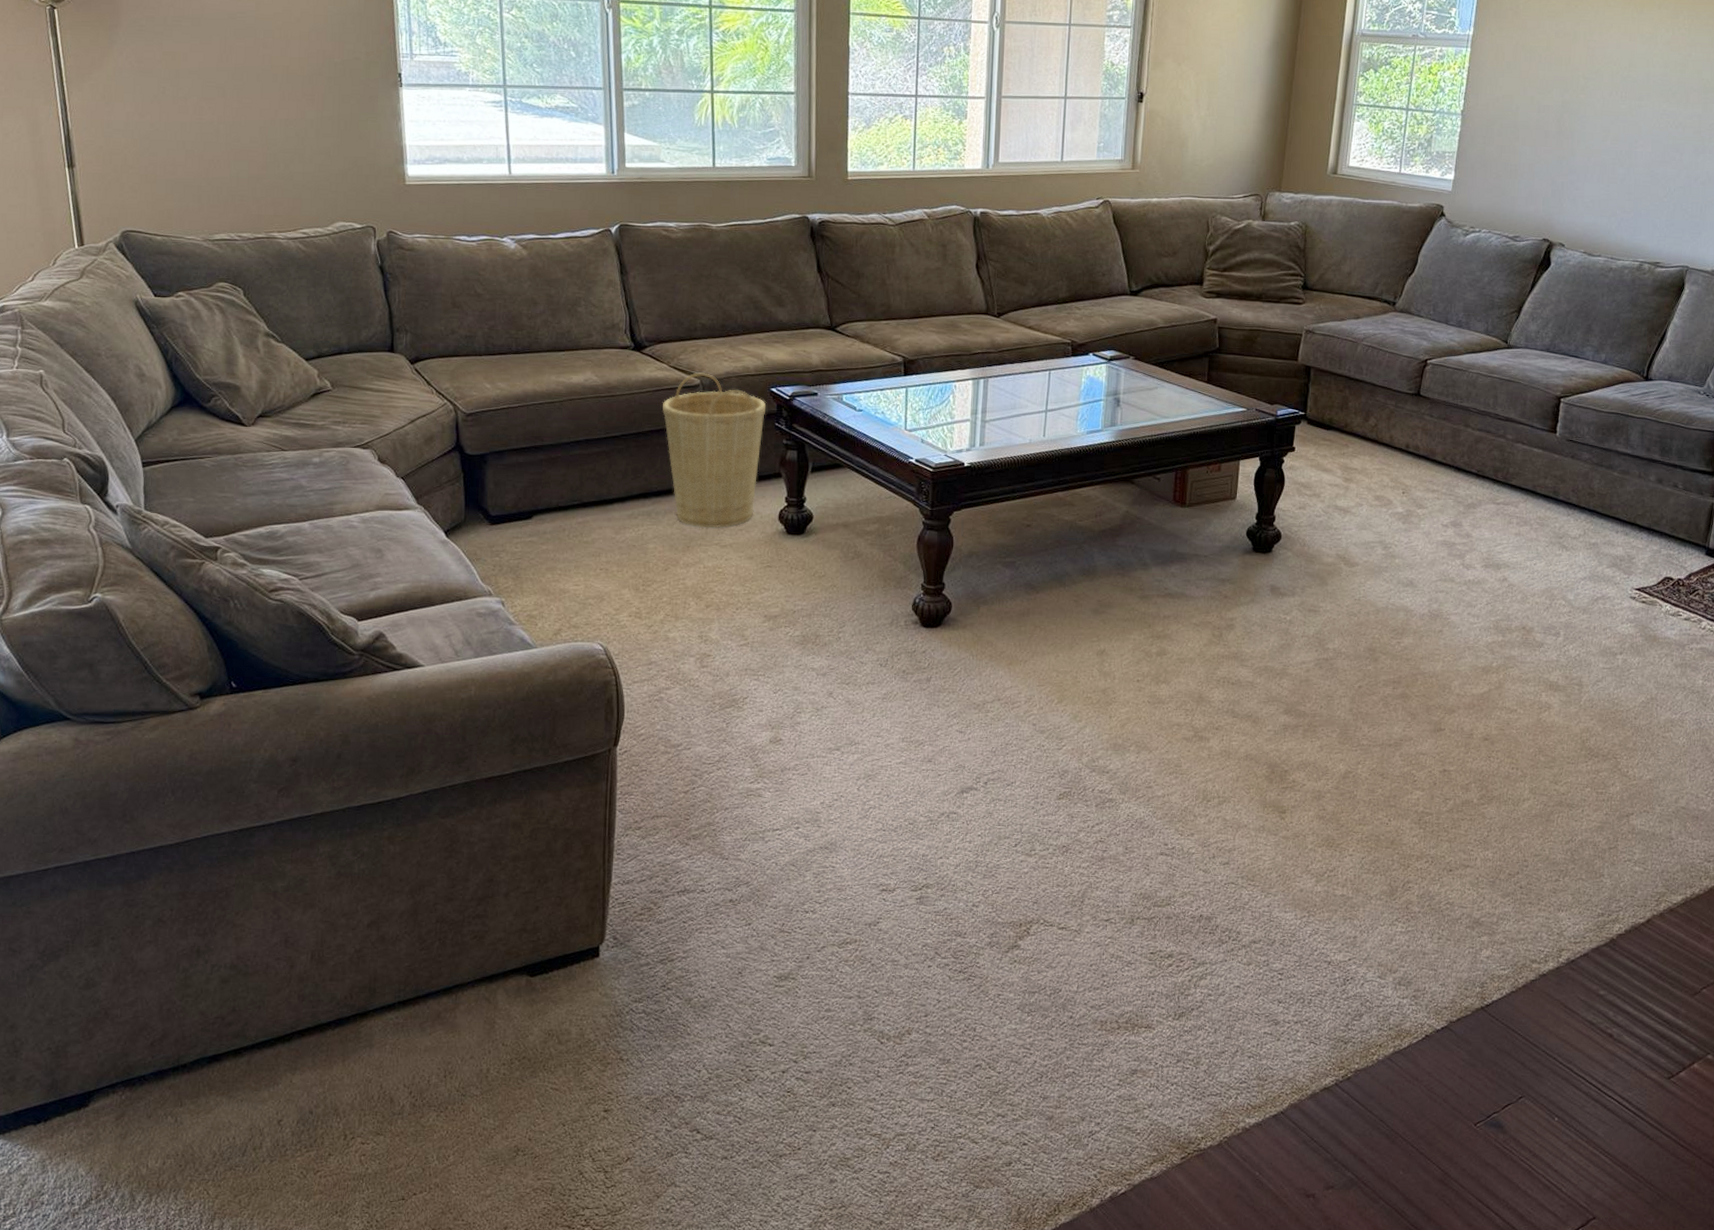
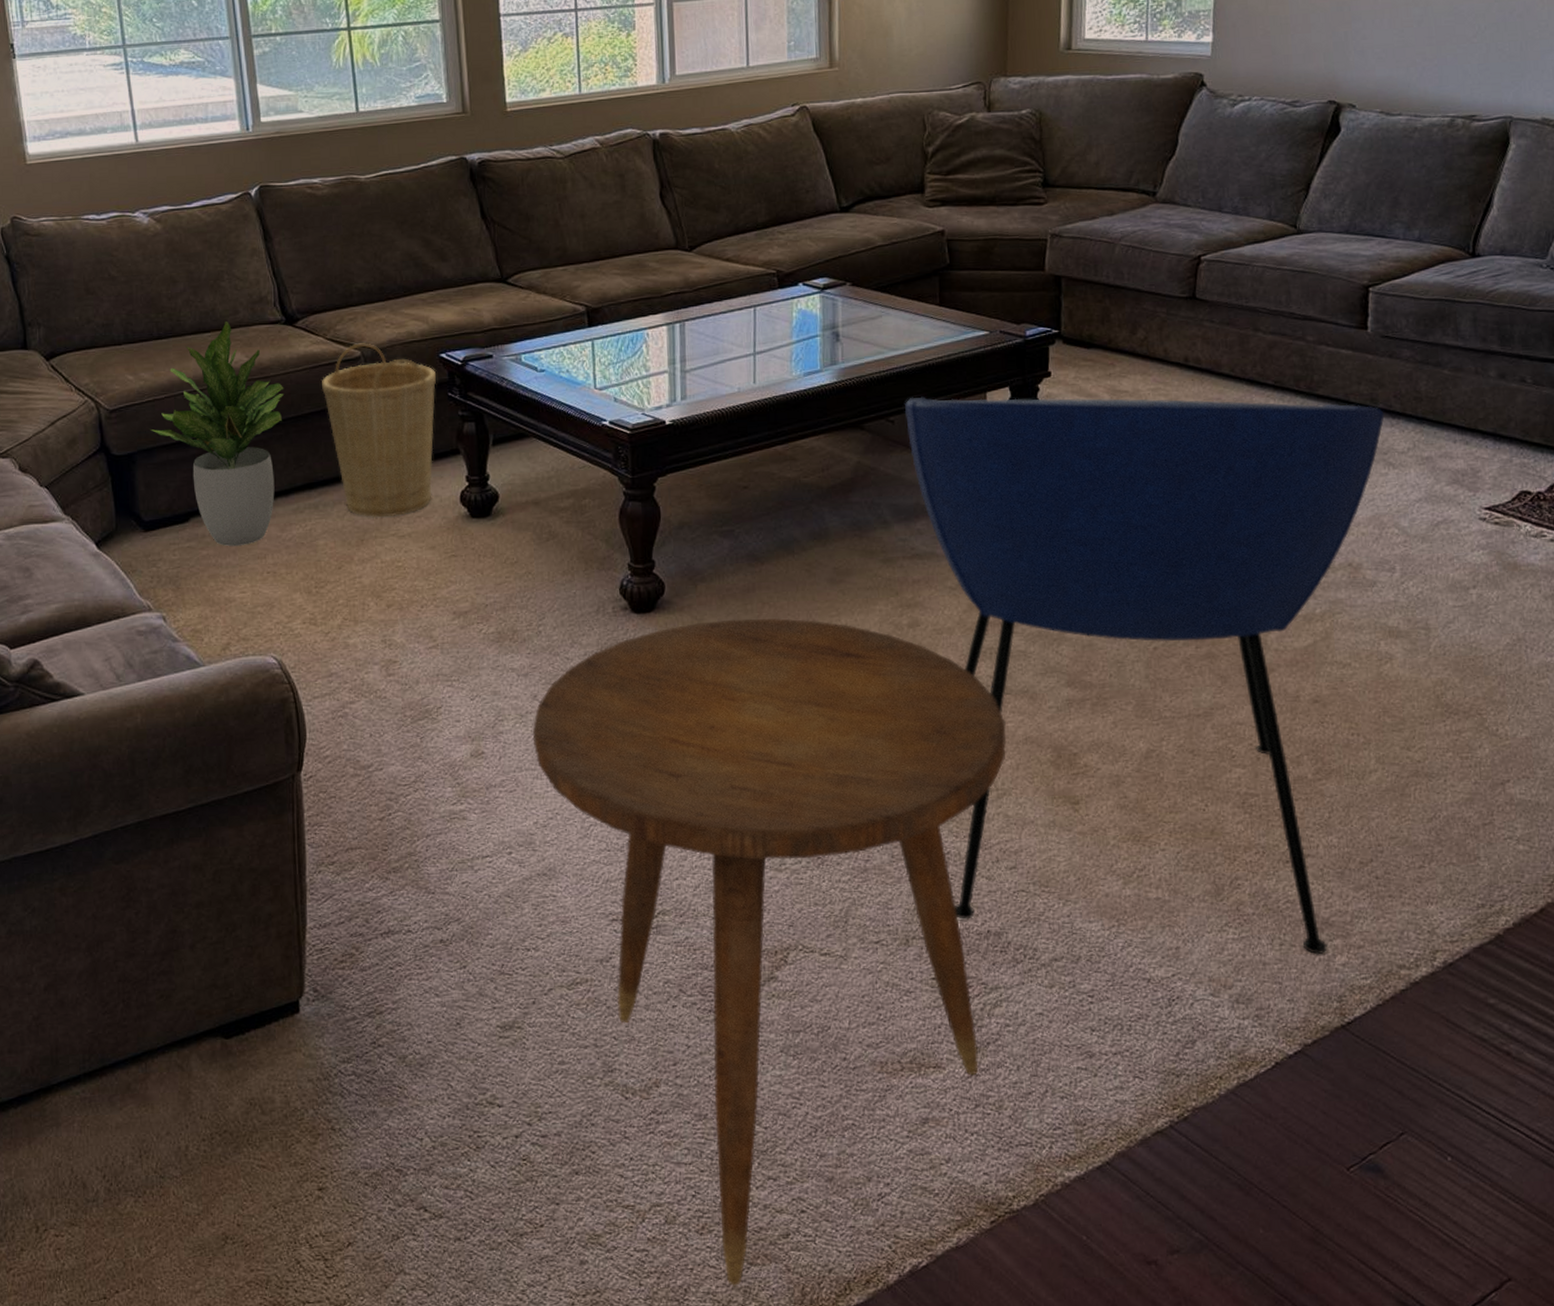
potted plant: none [503,342,628,543] -> present [151,320,285,546]
side table: none [825,638,1231,1206] -> present [532,617,1007,1287]
armchair: none [1170,459,1563,949] -> present [905,396,1385,955]

